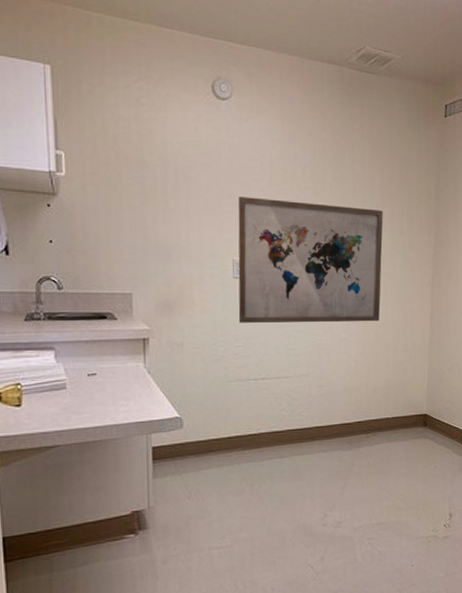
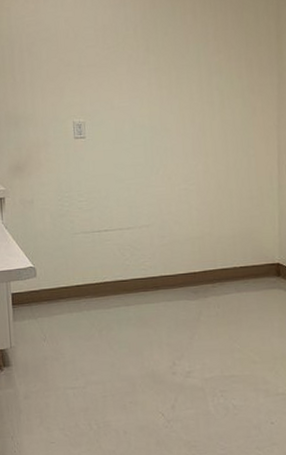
wall art: present [238,196,383,323] -> none [75,57,221,179]

